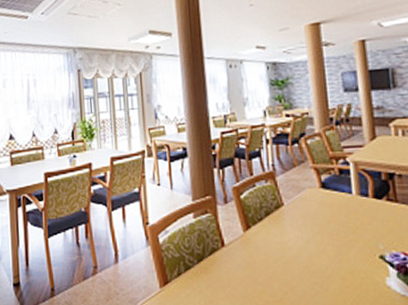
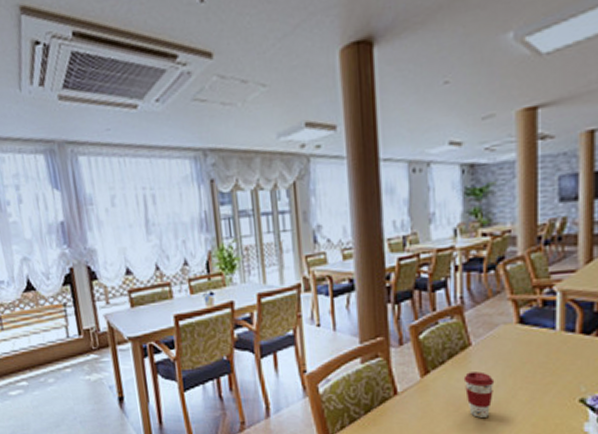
coffee cup: none [279,228,306,269] -> present [463,372,495,418]

